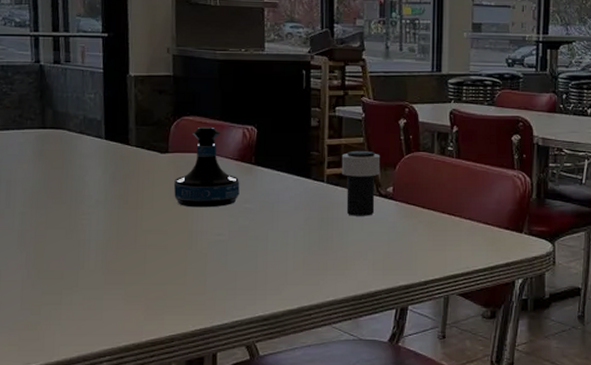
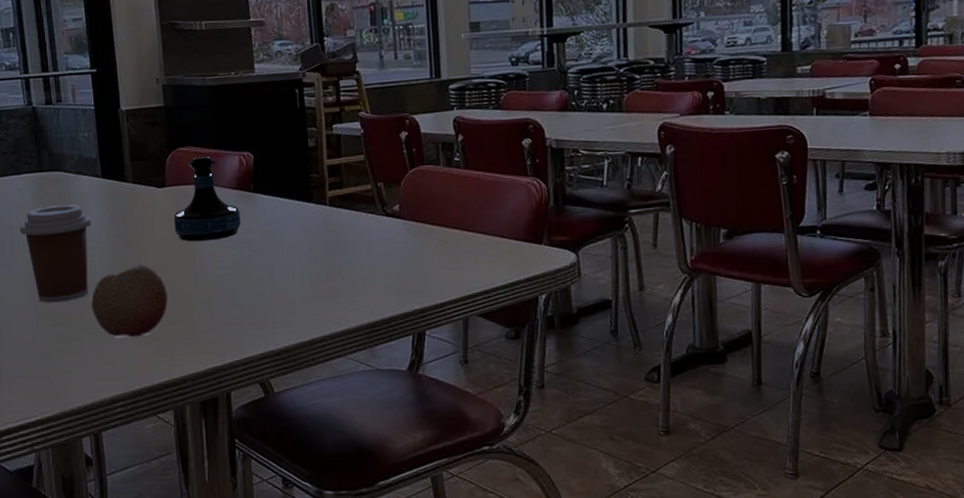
coffee cup: none [18,163,91,257] -> present [20,205,91,303]
fruit: none [84,226,162,295] -> present [91,265,168,337]
cup: present [341,150,381,216] -> none [342,168,385,239]

